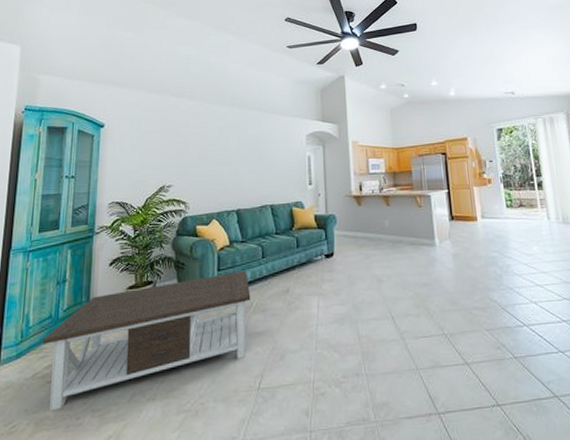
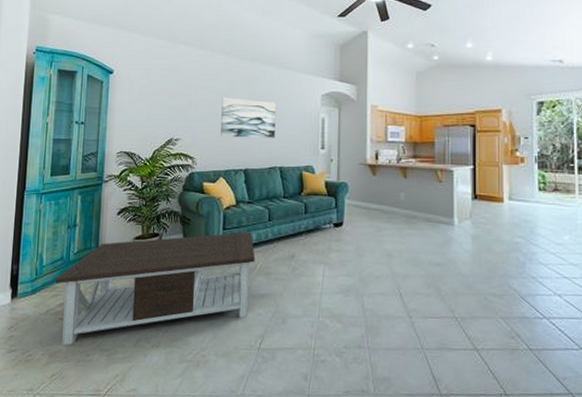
wall art: none [212,142,265,181] -> present [221,97,276,138]

